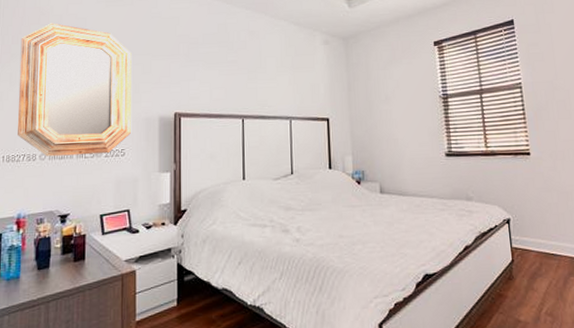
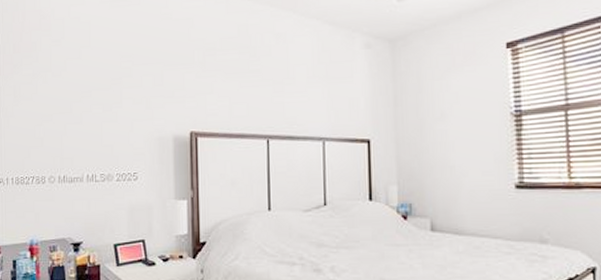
home mirror: present [18,23,132,157] -> none [22,28,144,180]

